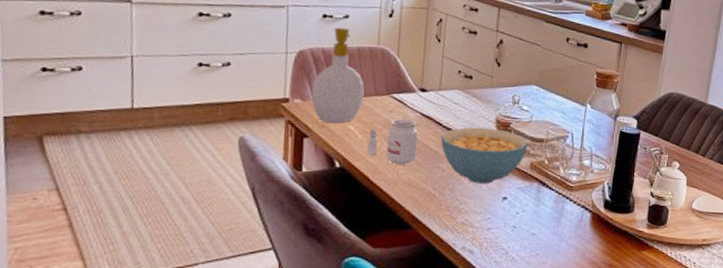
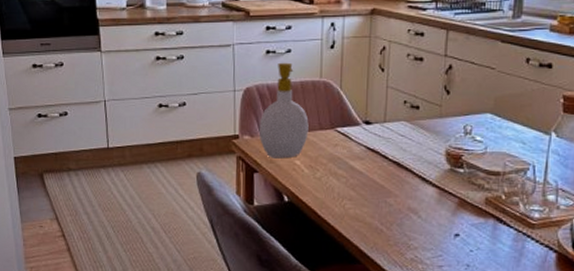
candle: present [367,119,417,164] -> none [314,153,363,199]
cereal bowl: present [441,127,528,184] -> none [387,161,482,220]

